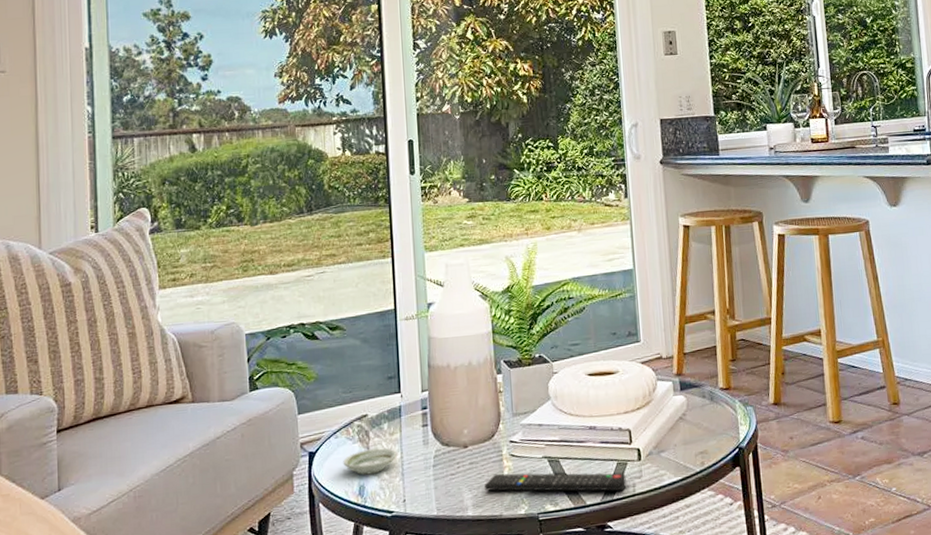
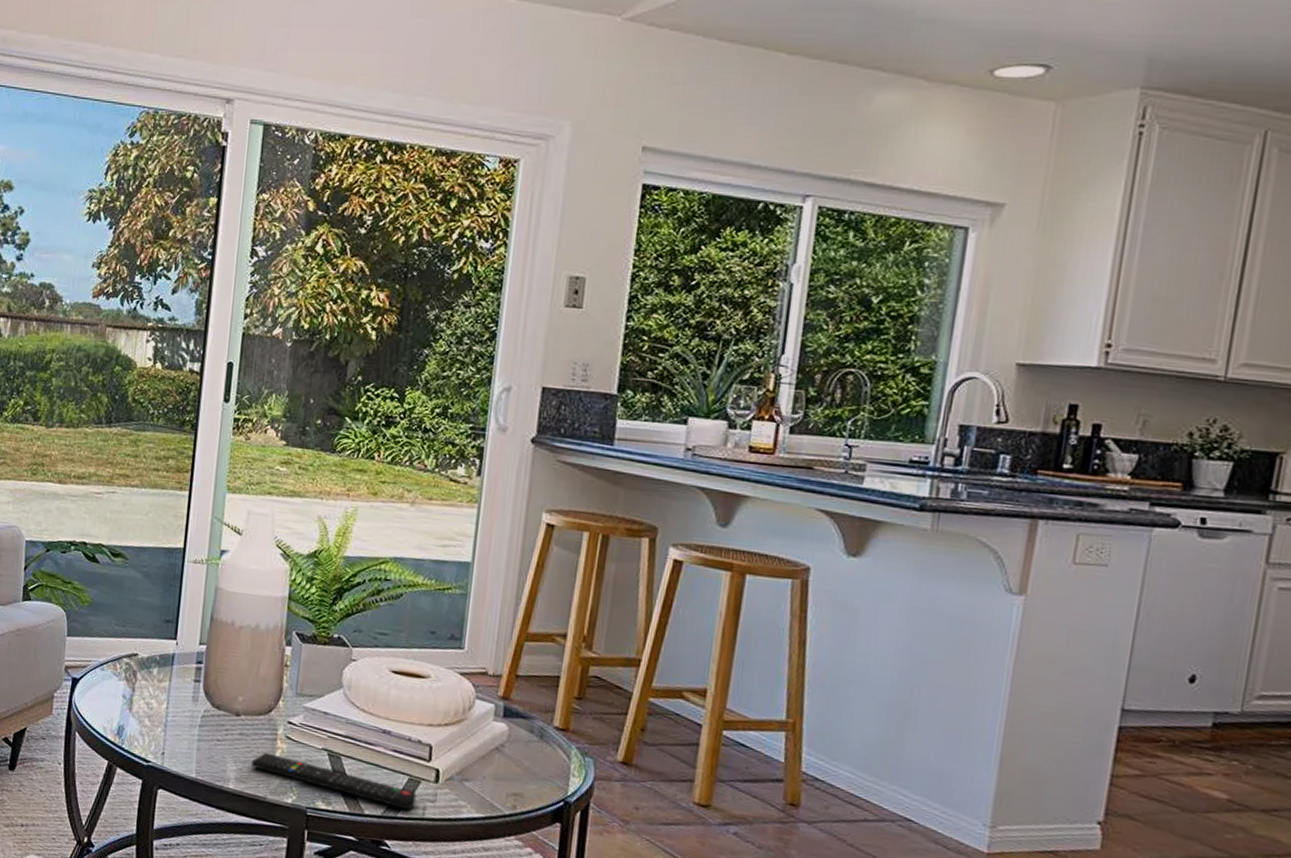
saucer: present [343,448,397,475] -> none [105,689,163,718]

